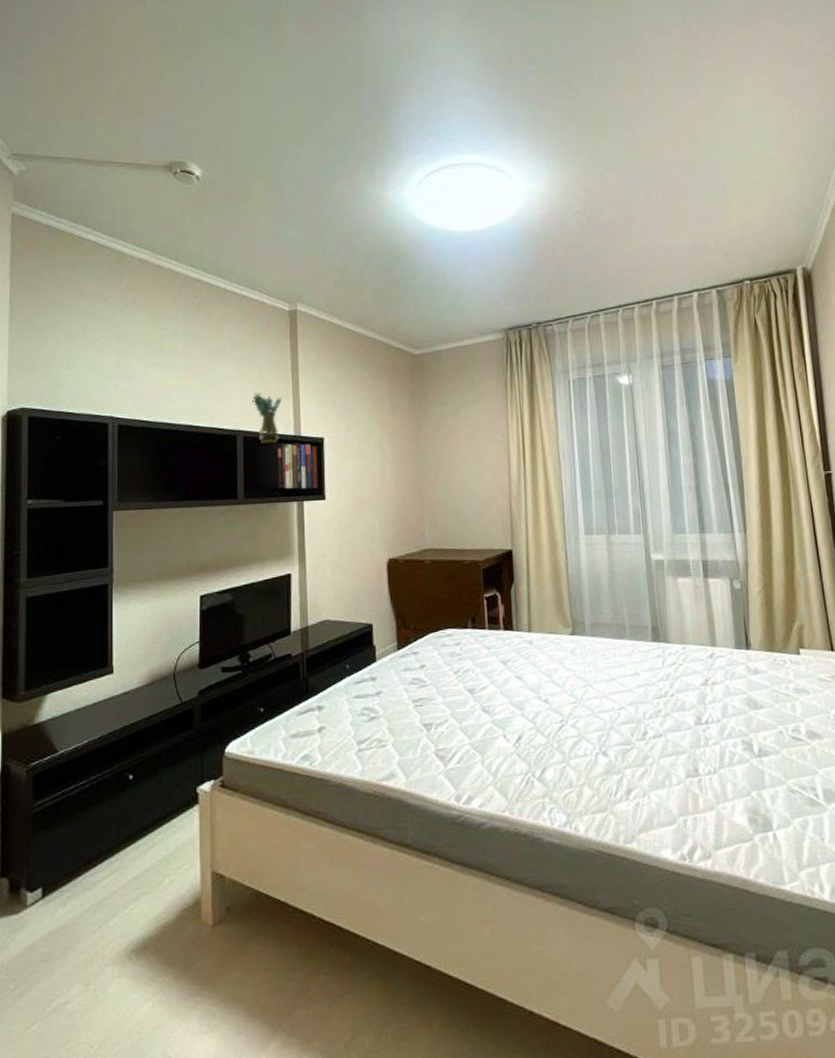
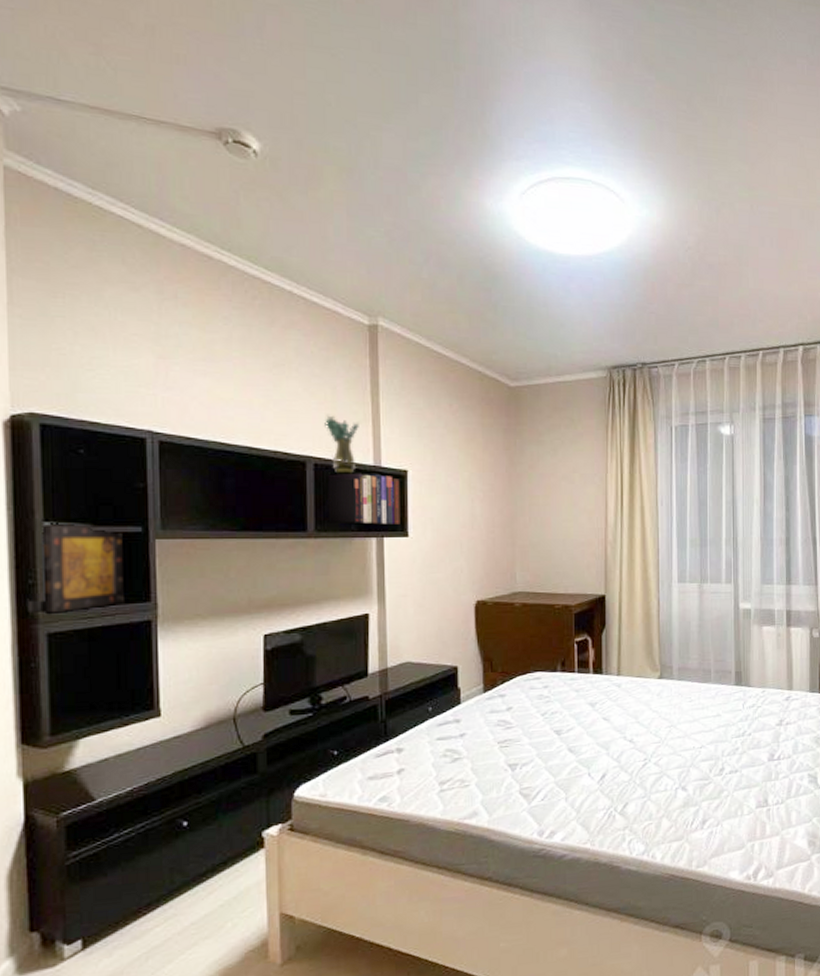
decorative box: none [12,501,87,581] -> present [27,524,124,614]

